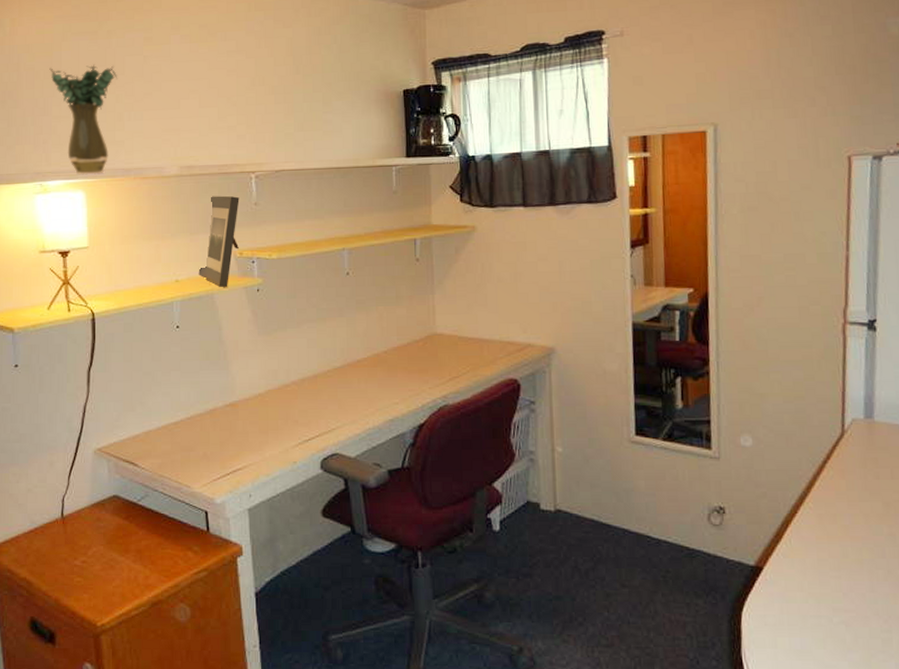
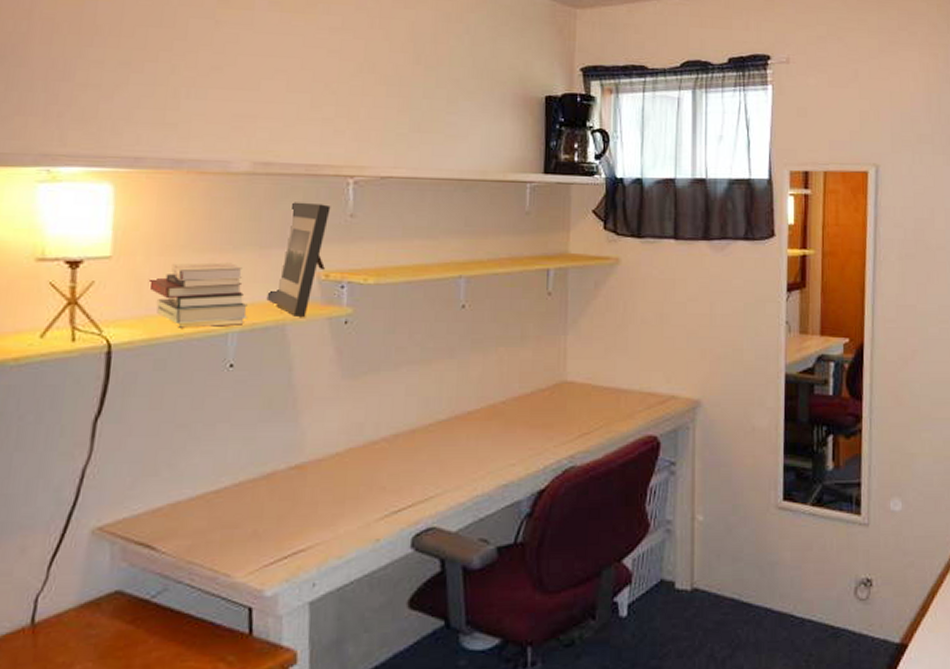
vase: present [49,64,118,175] -> none [77,20,177,163]
books: none [115,247,186,299] -> present [148,262,248,328]

